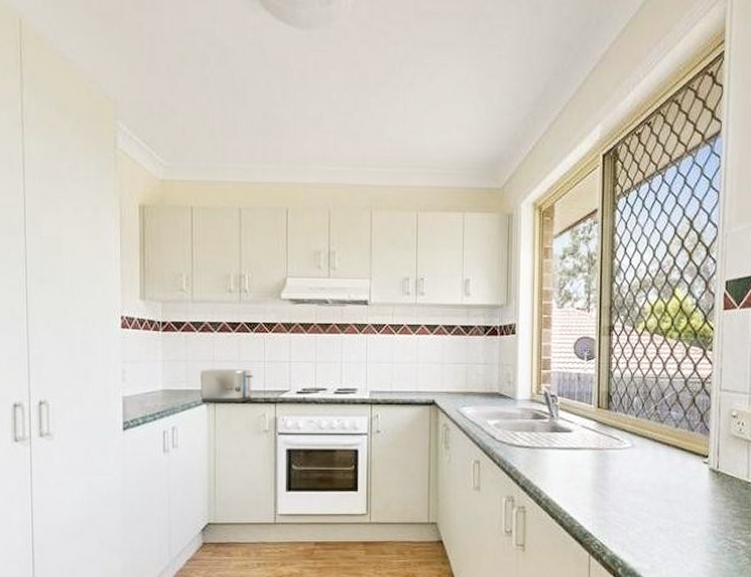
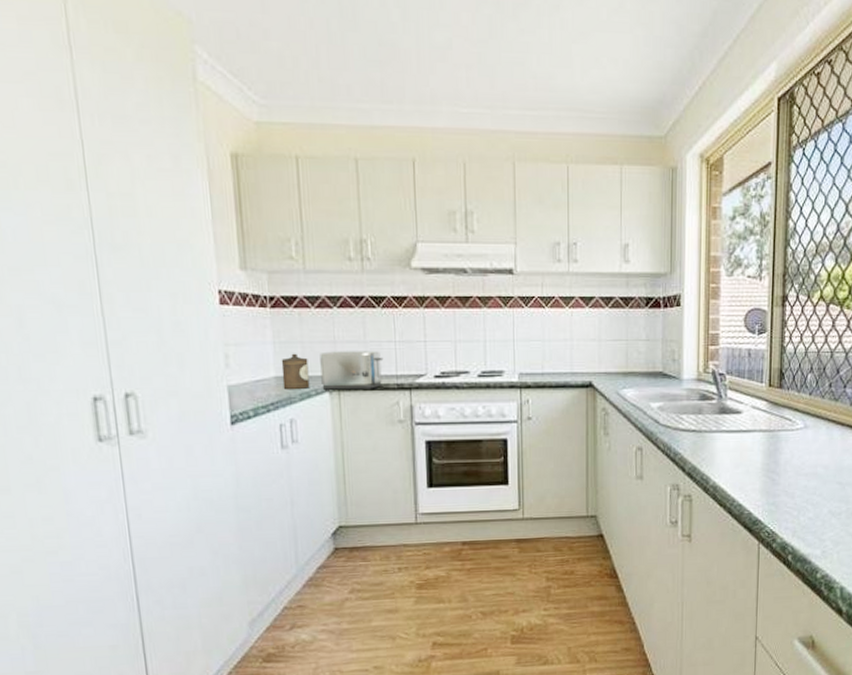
canister: none [168,370,191,401] -> present [281,353,310,389]

